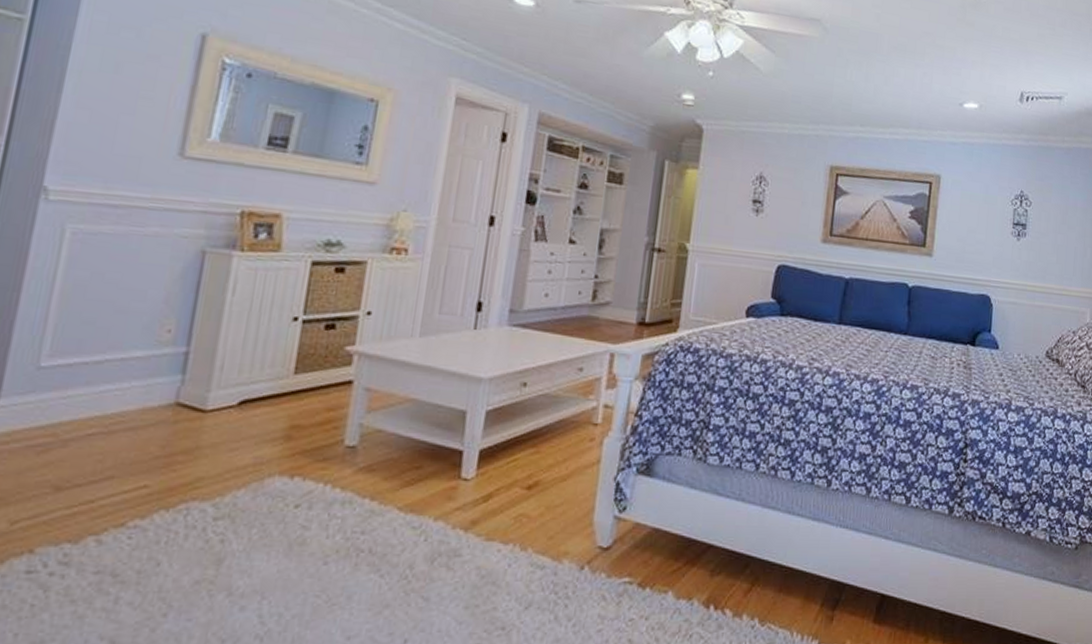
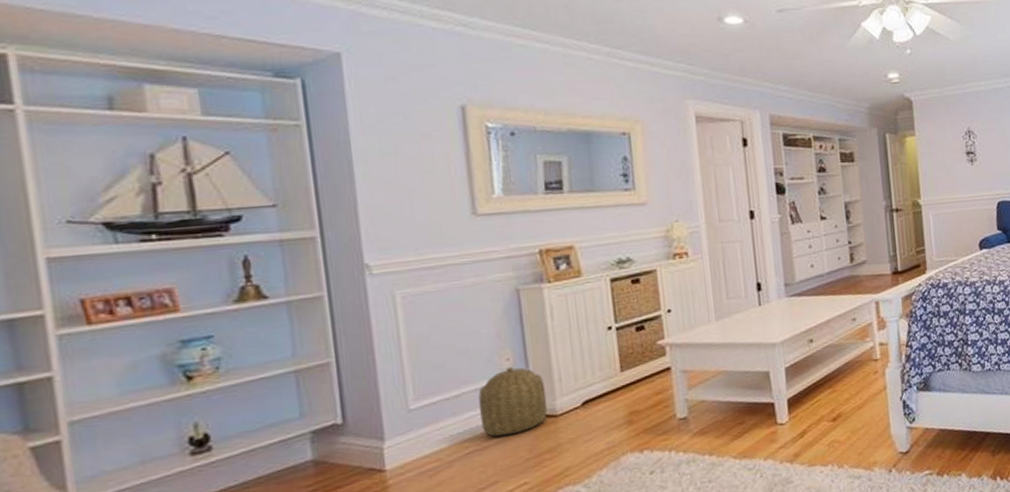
basket: none [115,340,203,423] -> present [478,366,548,437]

